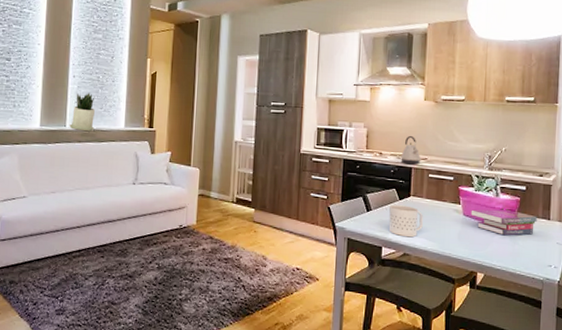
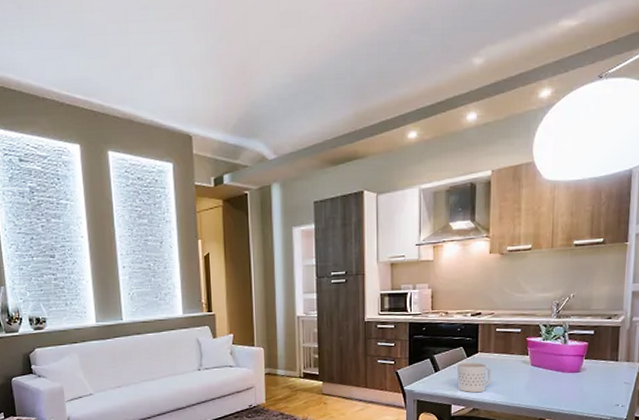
planter: present [69,92,95,132] -> none [126,283,152,323]
kettle: present [401,135,421,165] -> none [467,291,488,321]
books: present [471,208,537,236] -> none [539,355,605,381]

